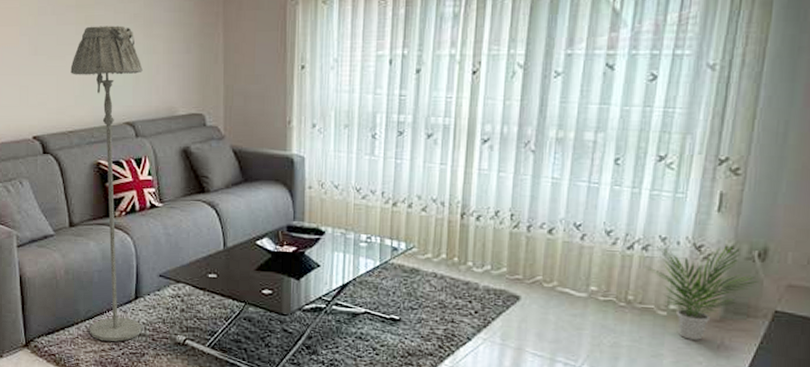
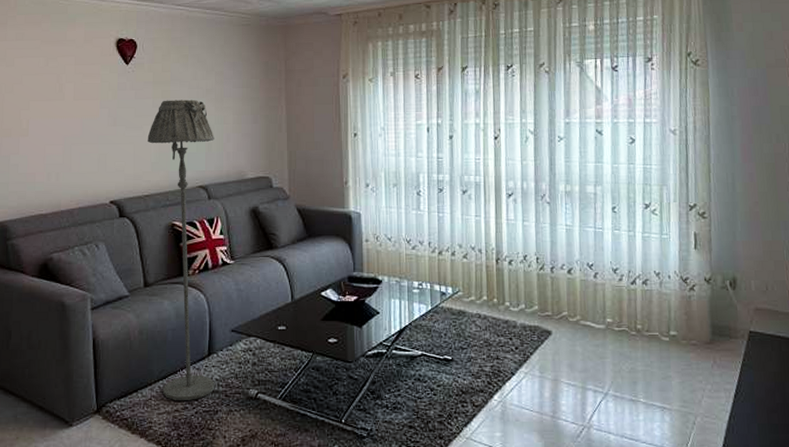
potted plant: present [645,245,758,340] -> none [647,277,733,361]

